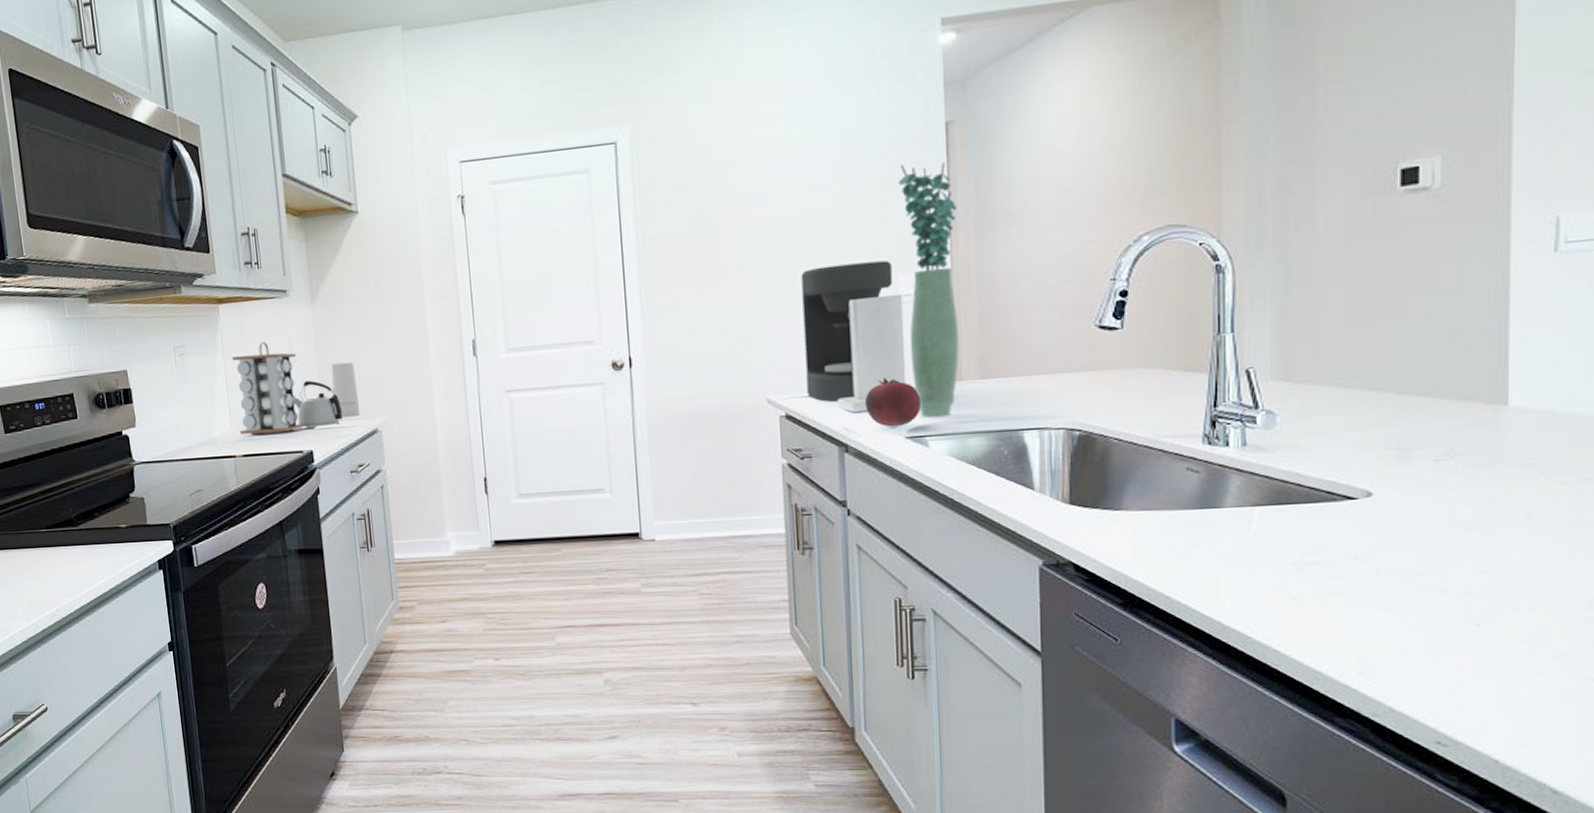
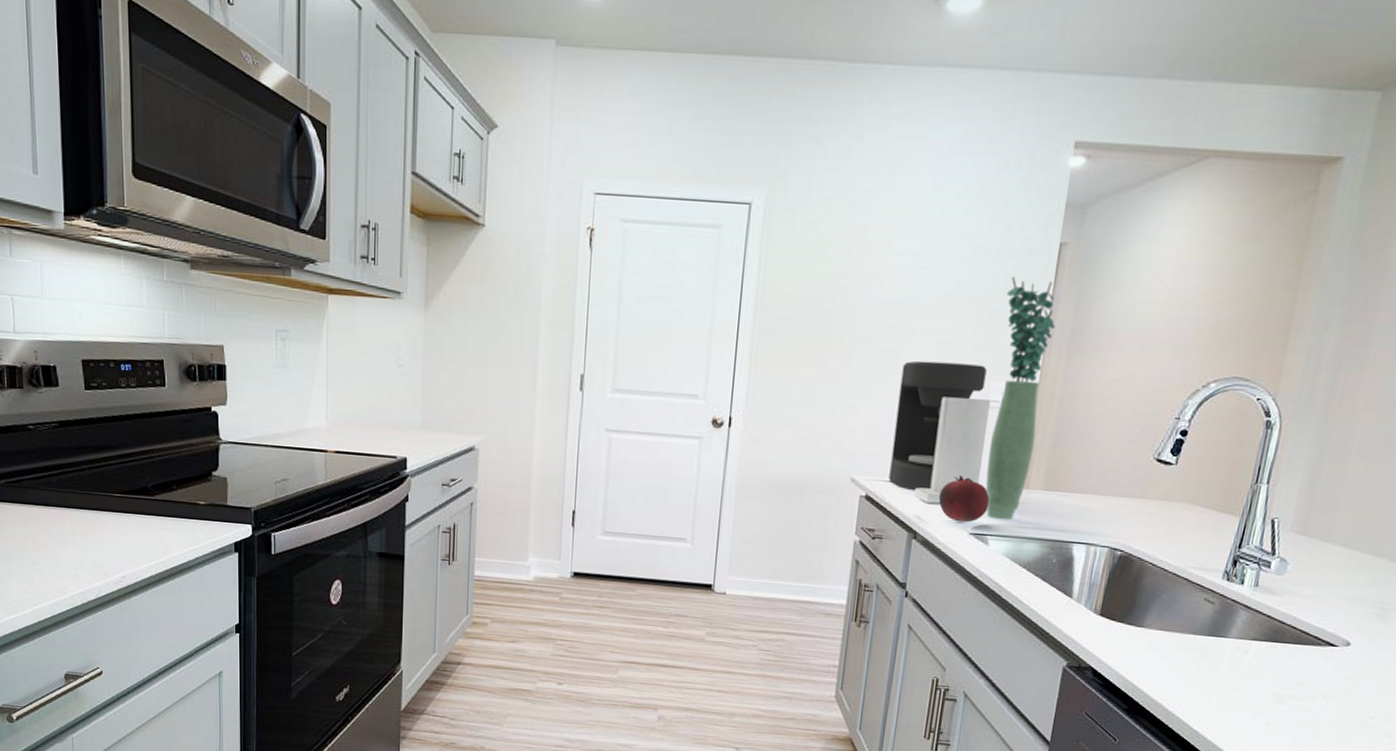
spice rack: present [232,341,304,436] -> none [334,340,402,436]
kettle: present [294,380,342,429] -> none [394,387,441,437]
canister: present [331,362,361,418] -> none [435,374,460,432]

